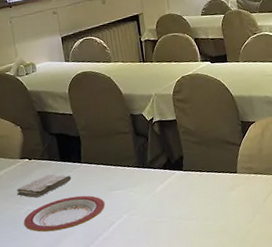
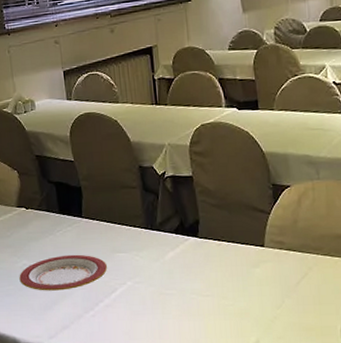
washcloth: present [16,174,71,198] -> none [12,227,71,252]

